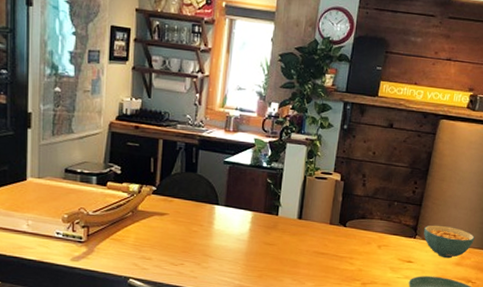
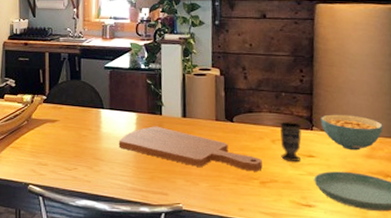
cutting board: none [230,226,367,274] -> present [118,126,263,171]
cup: none [384,229,406,266] -> present [280,122,302,161]

